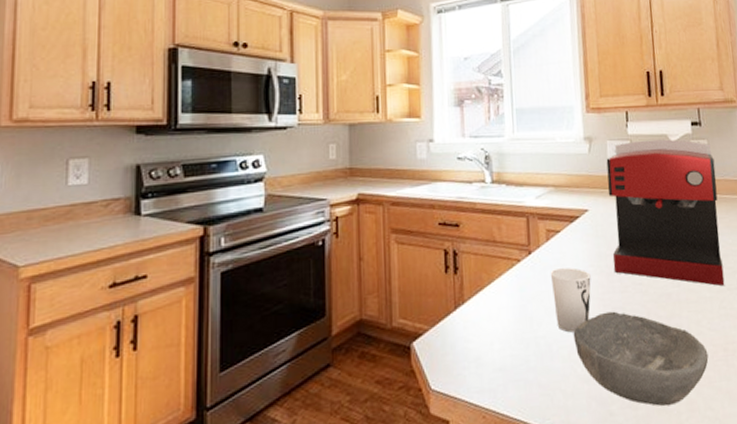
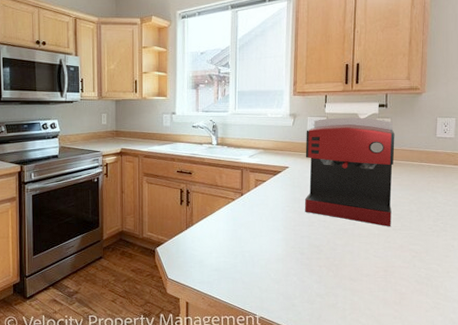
cup: present [550,267,591,333] -> none [256,206,286,250]
bowl: present [573,311,709,407] -> none [270,238,371,304]

